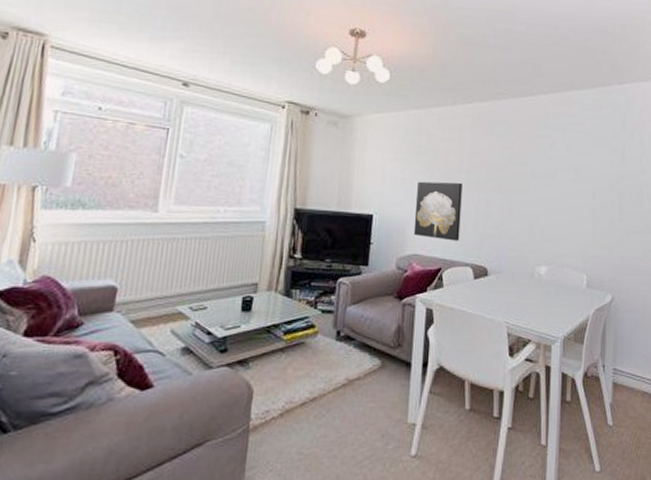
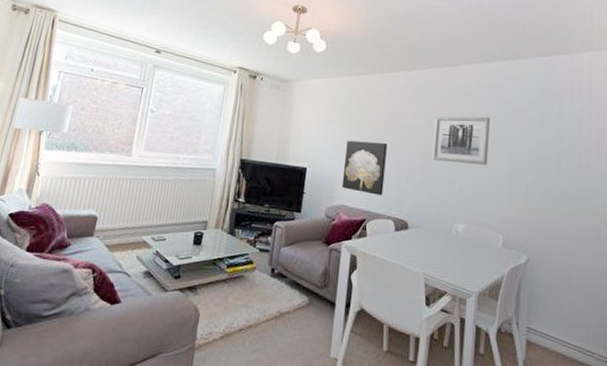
wall art: none [511,150,570,202] -> present [431,116,490,165]

